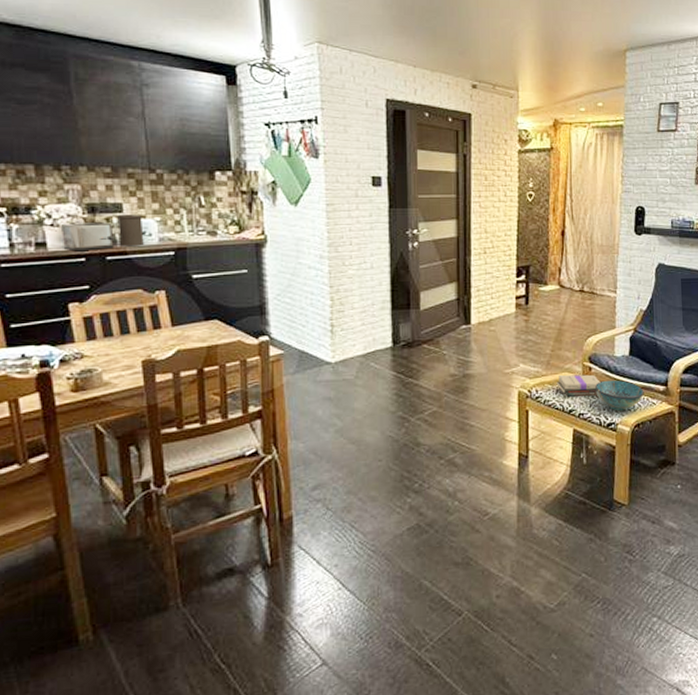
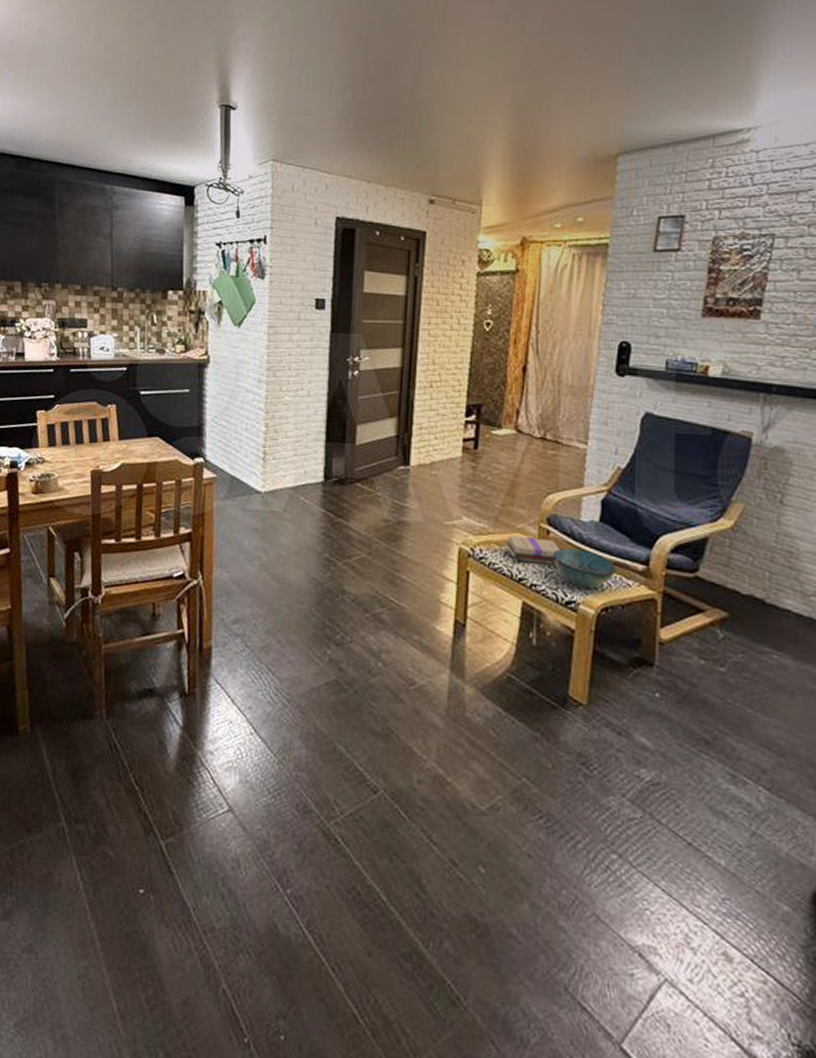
toaster: present [60,221,114,252] -> none [36,335,78,363]
canister: present [117,215,144,247] -> none [82,330,103,361]

